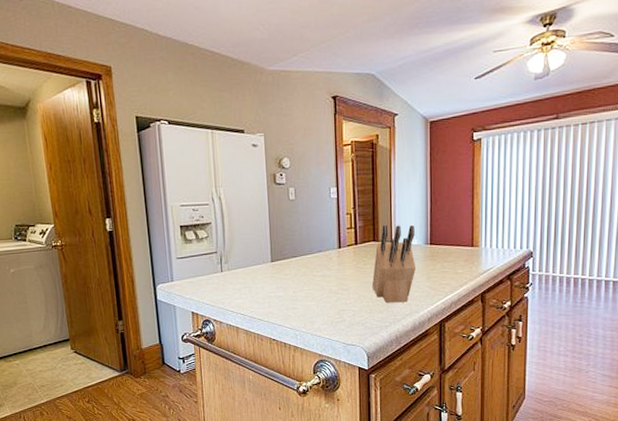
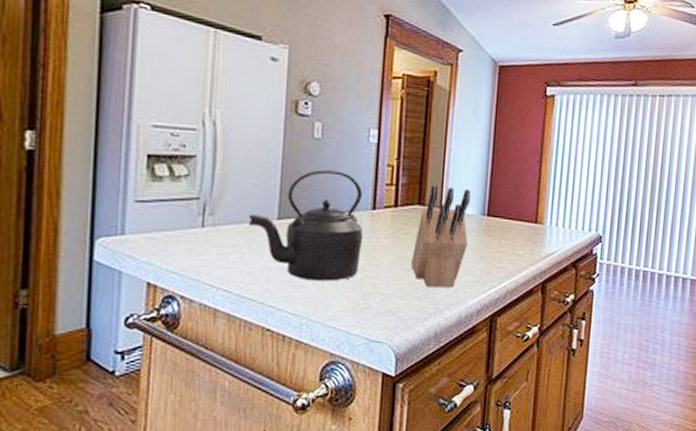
kettle: none [251,222,334,304] -> present [248,170,364,281]

